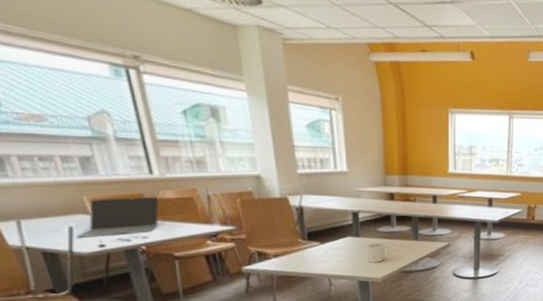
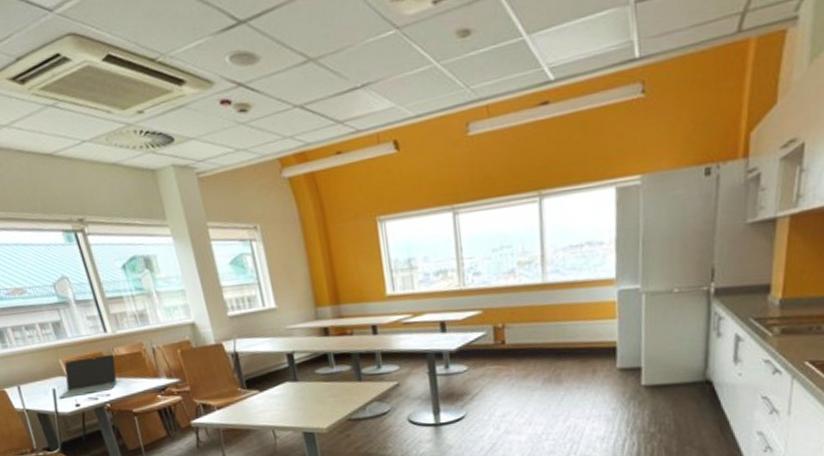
mug: present [367,243,390,263] -> none [307,387,333,411]

